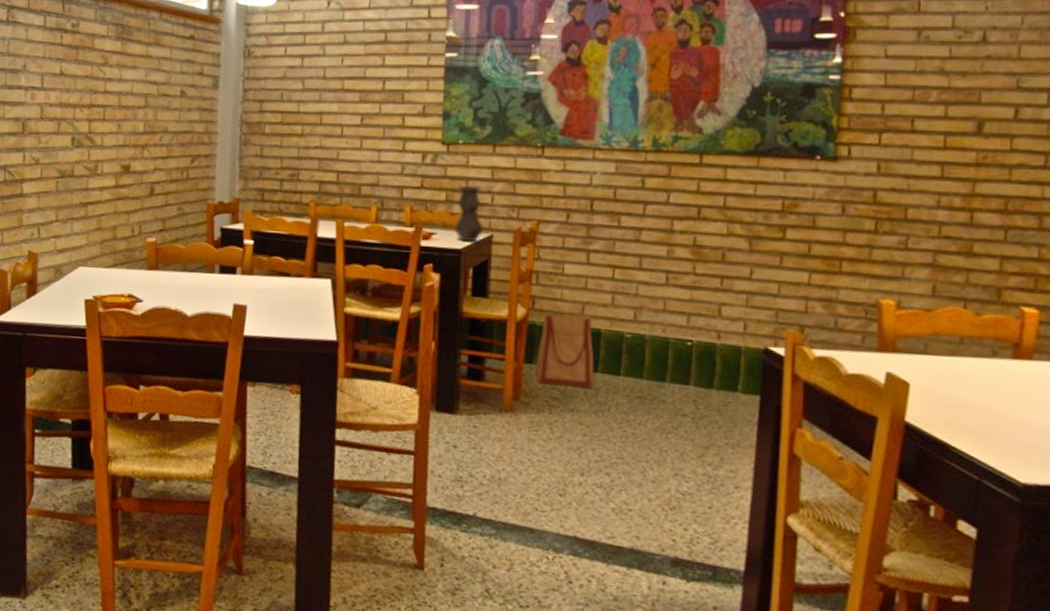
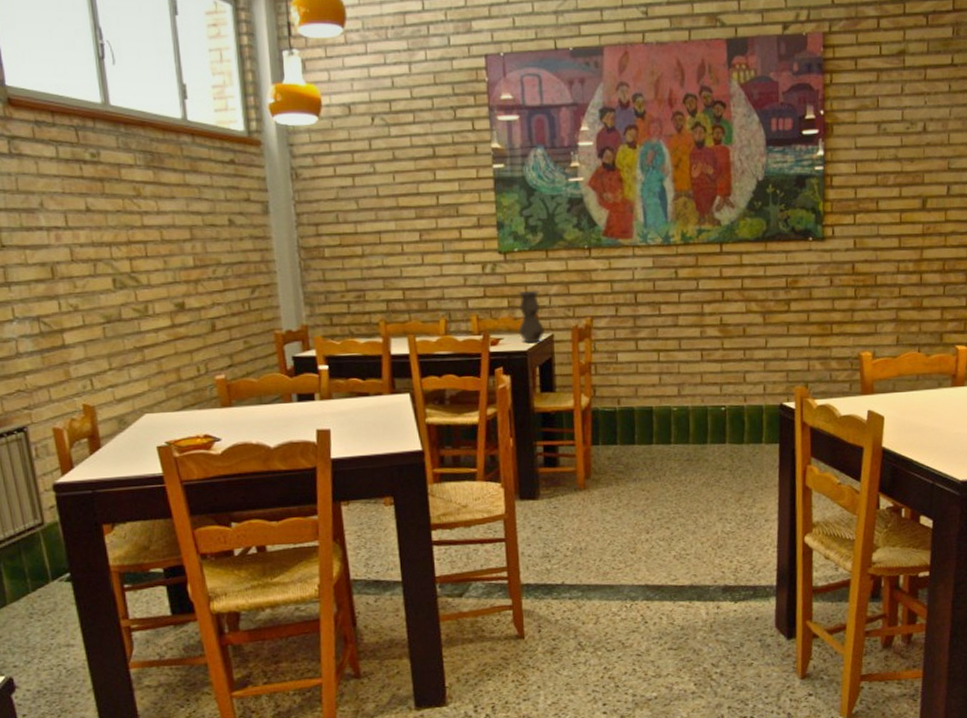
shopping bag: present [534,313,595,389] -> none [601,397,652,462]

